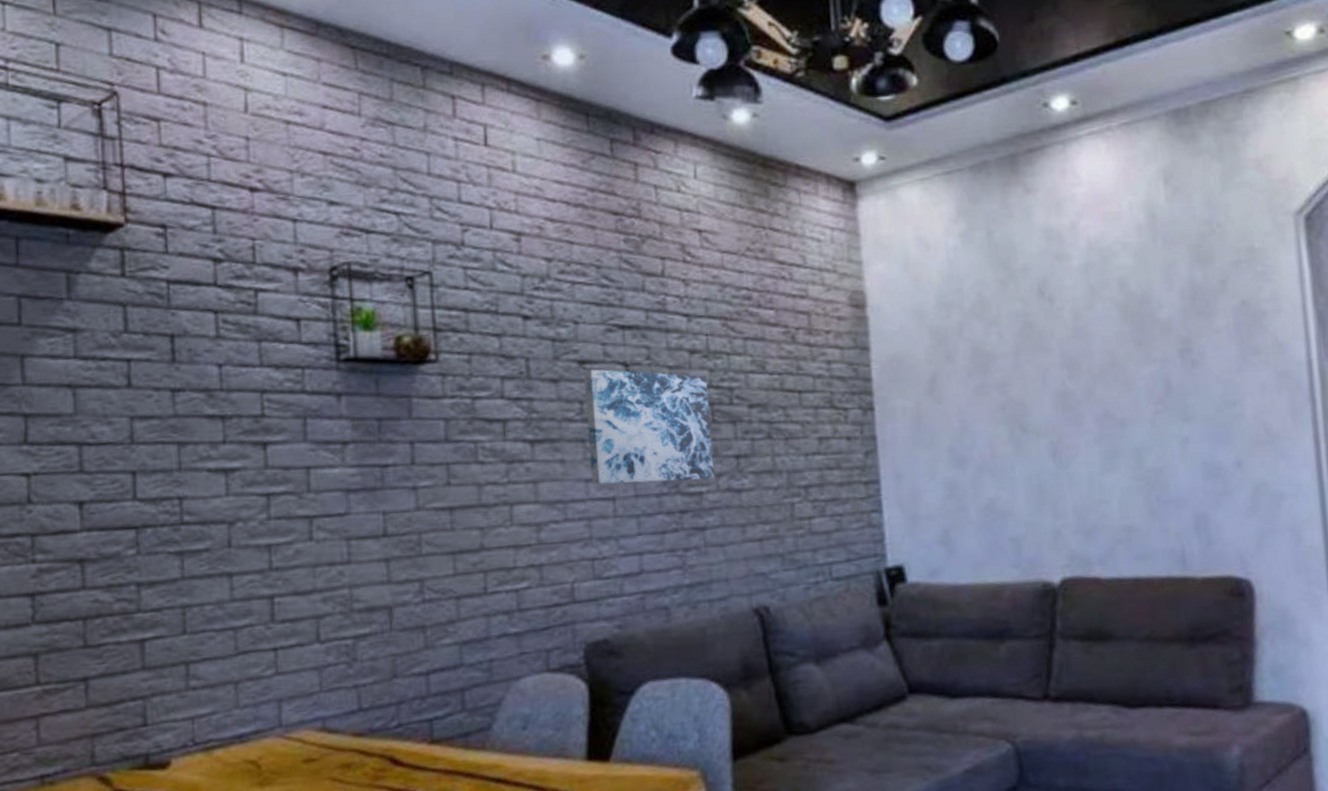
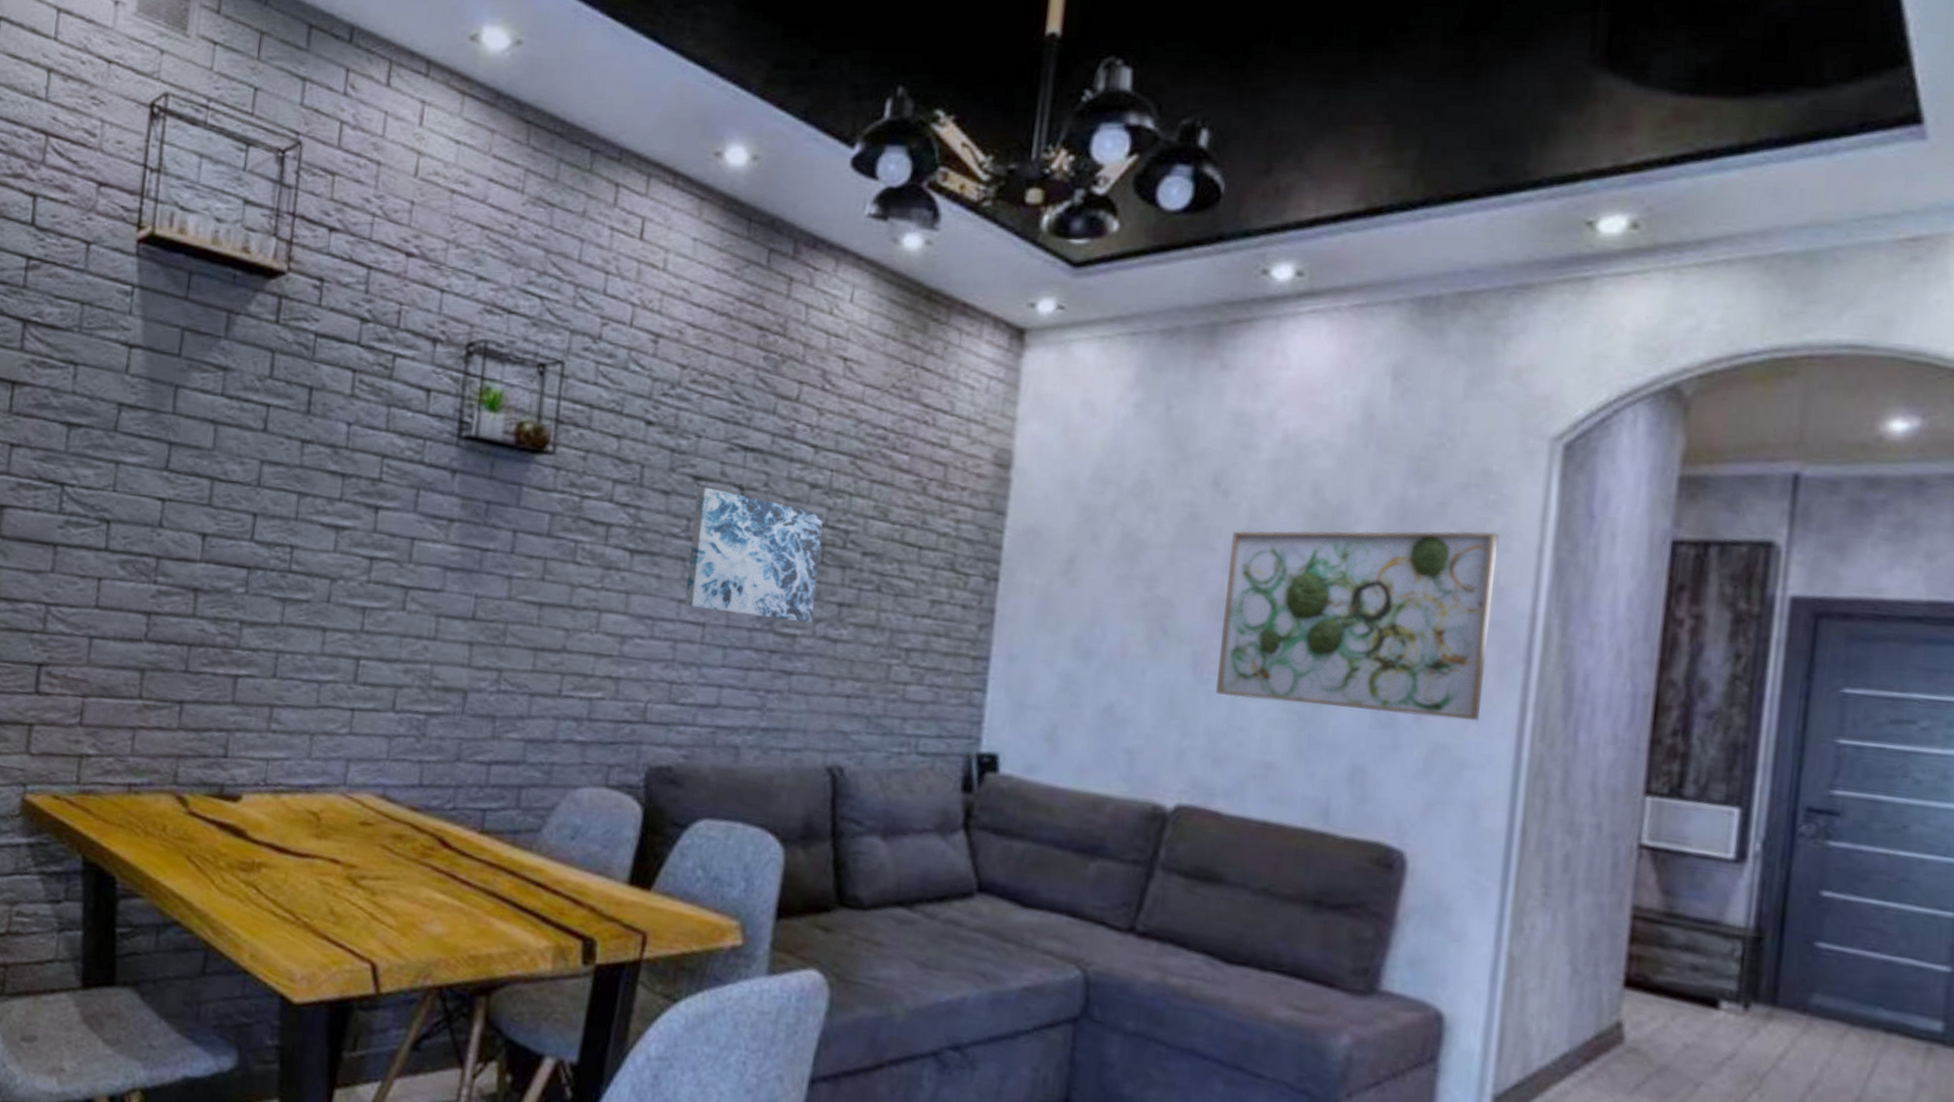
wall art: none [1063,297,1285,476] -> present [1216,530,1500,722]

